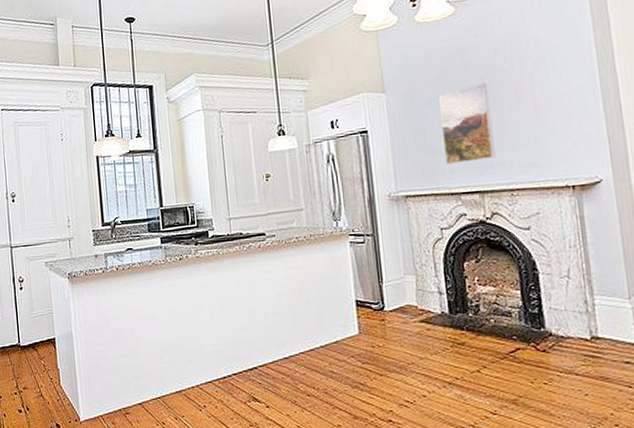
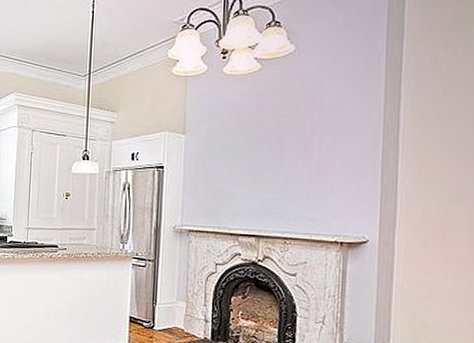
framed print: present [437,83,496,166] -> none [230,138,279,208]

